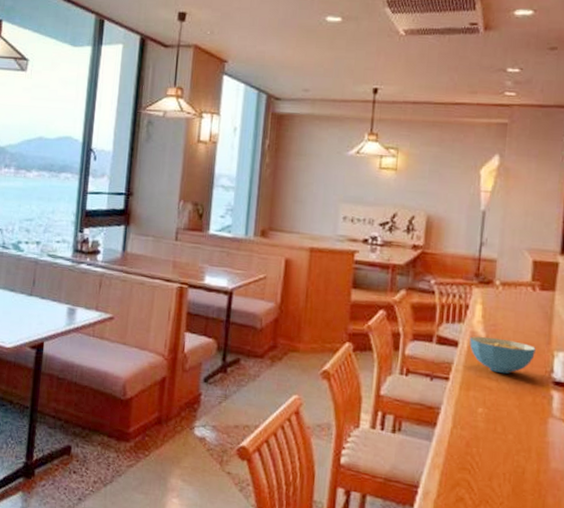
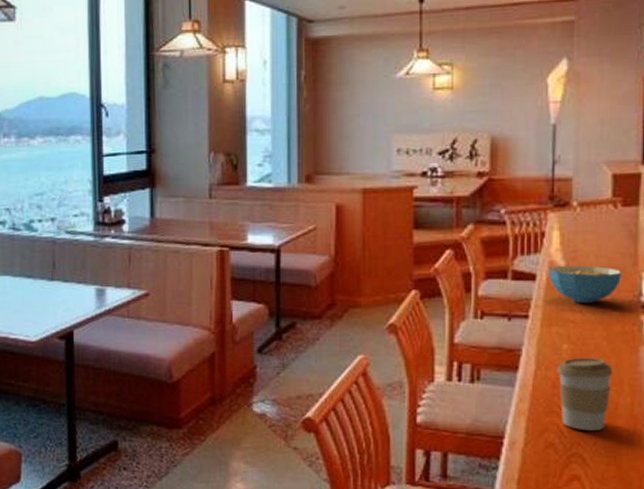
coffee cup: none [471,421,523,492] -> present [556,357,613,432]

